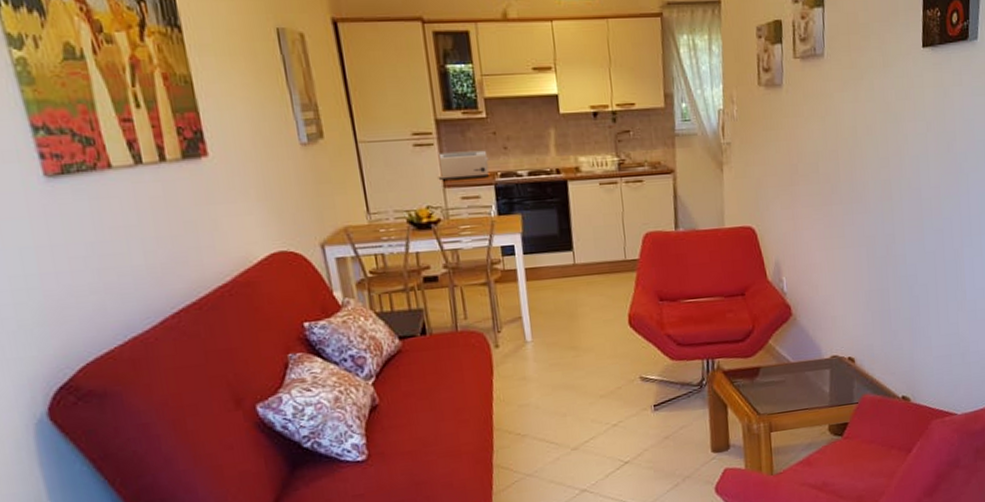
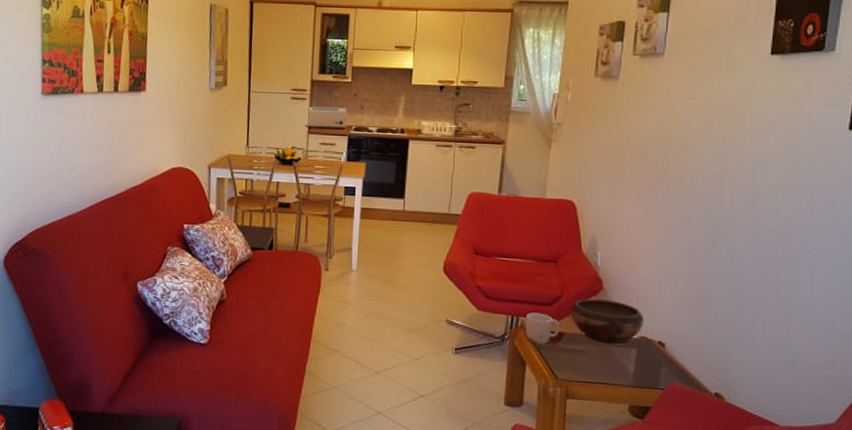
mug: none [720,350,756,384] -> present [525,312,560,345]
decorative bowl: none [763,324,834,370] -> present [570,298,644,345]

